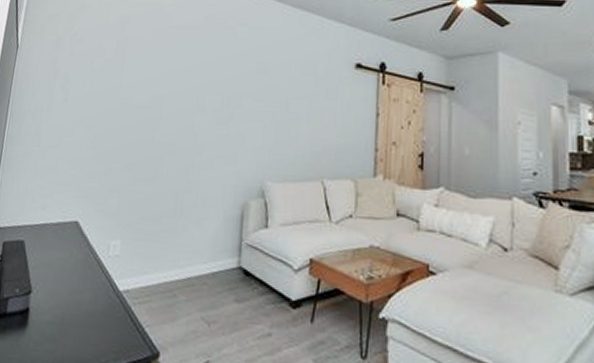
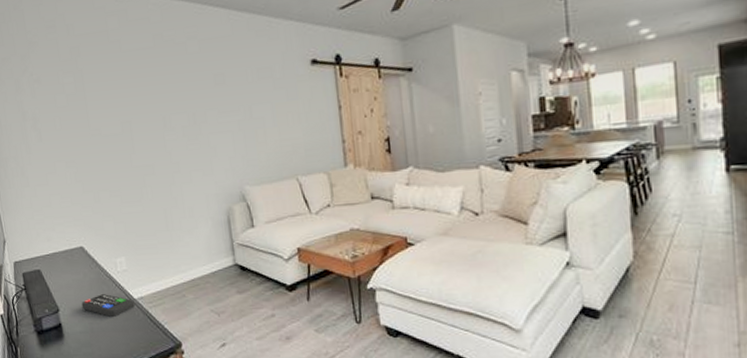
remote control: none [58,280,118,309] -> present [81,294,135,317]

